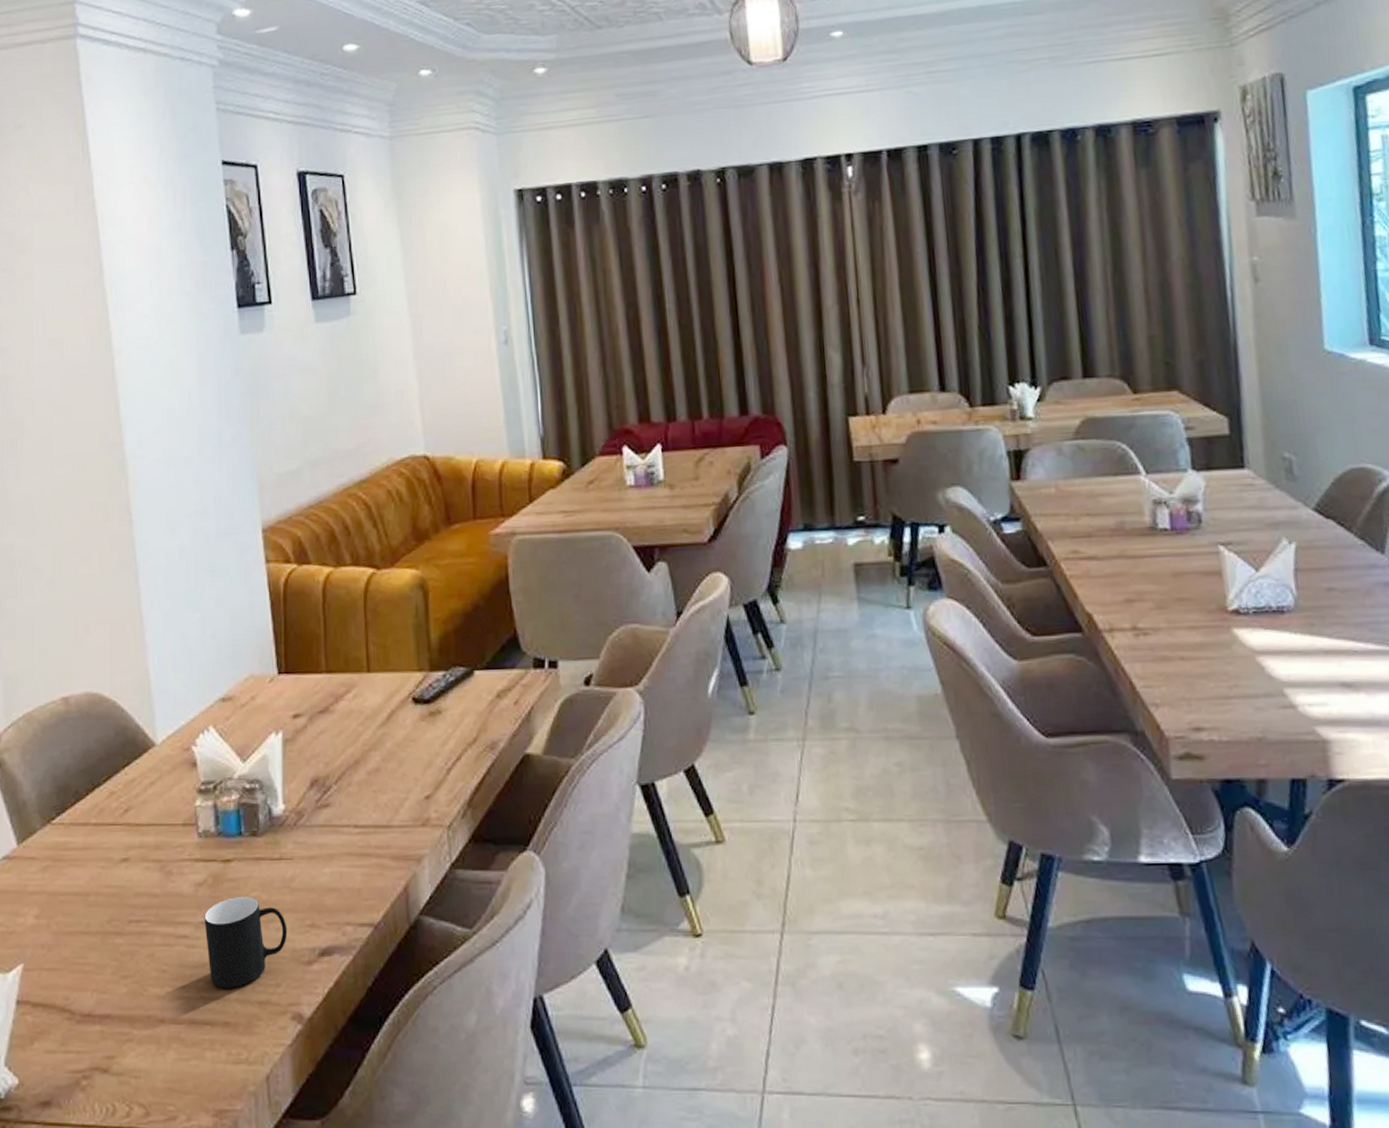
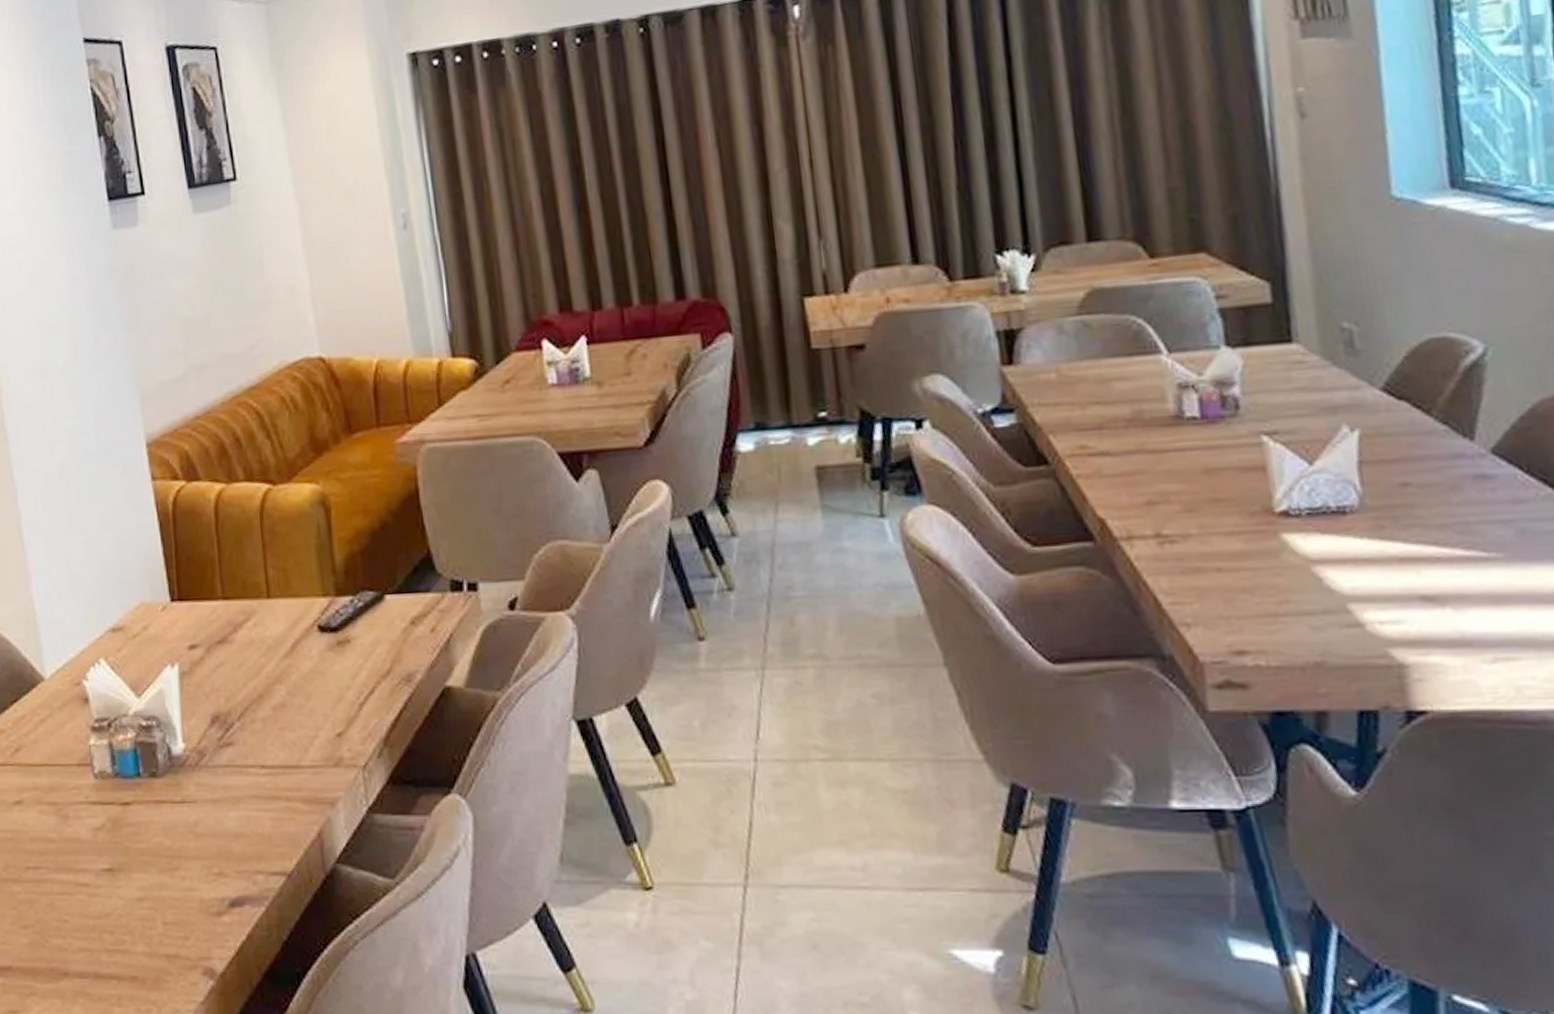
cup: present [204,897,288,989] -> none [104,842,194,941]

